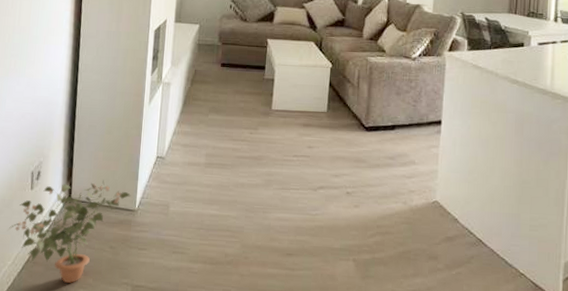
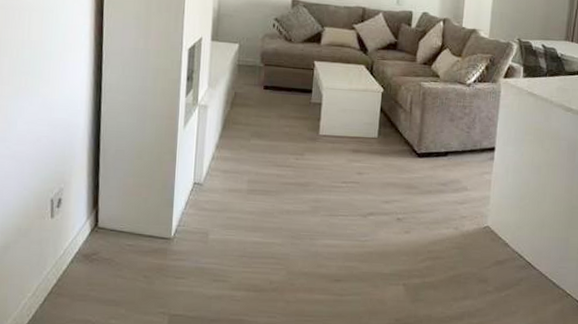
potted plant: present [9,180,131,283] -> none [27,207,165,314]

